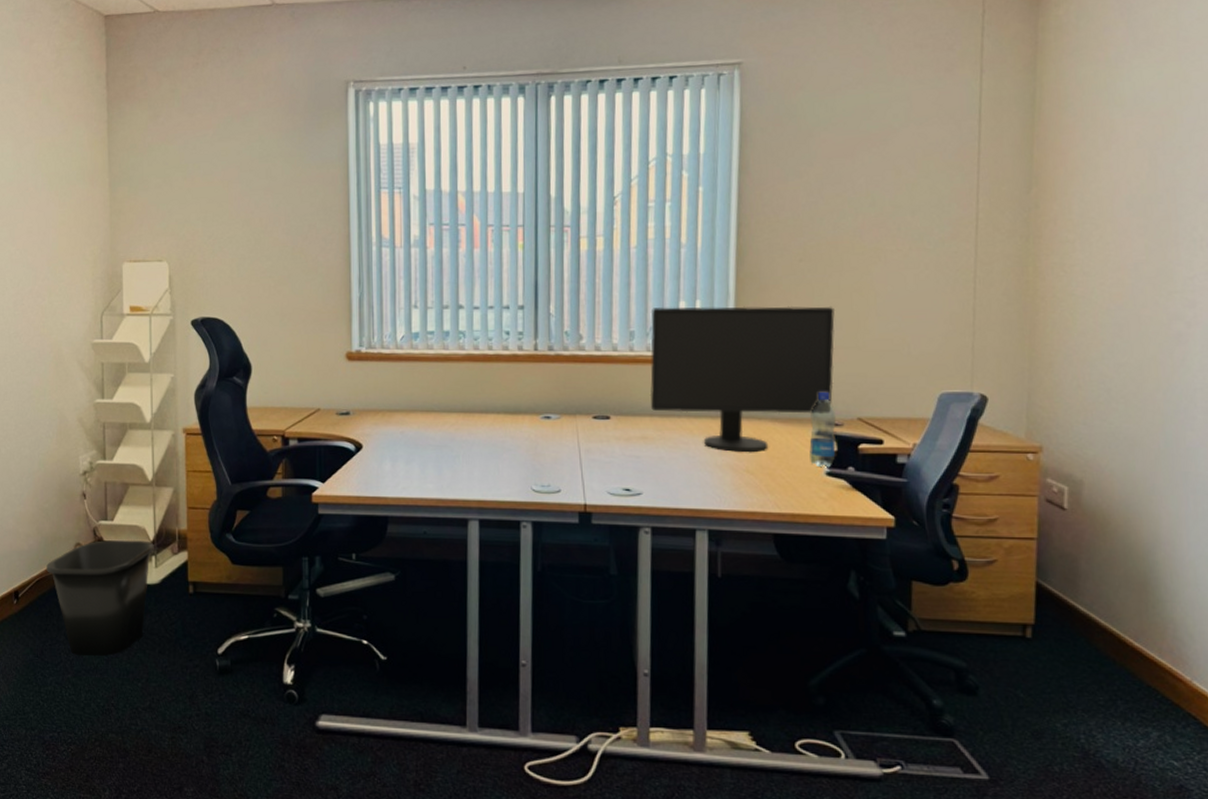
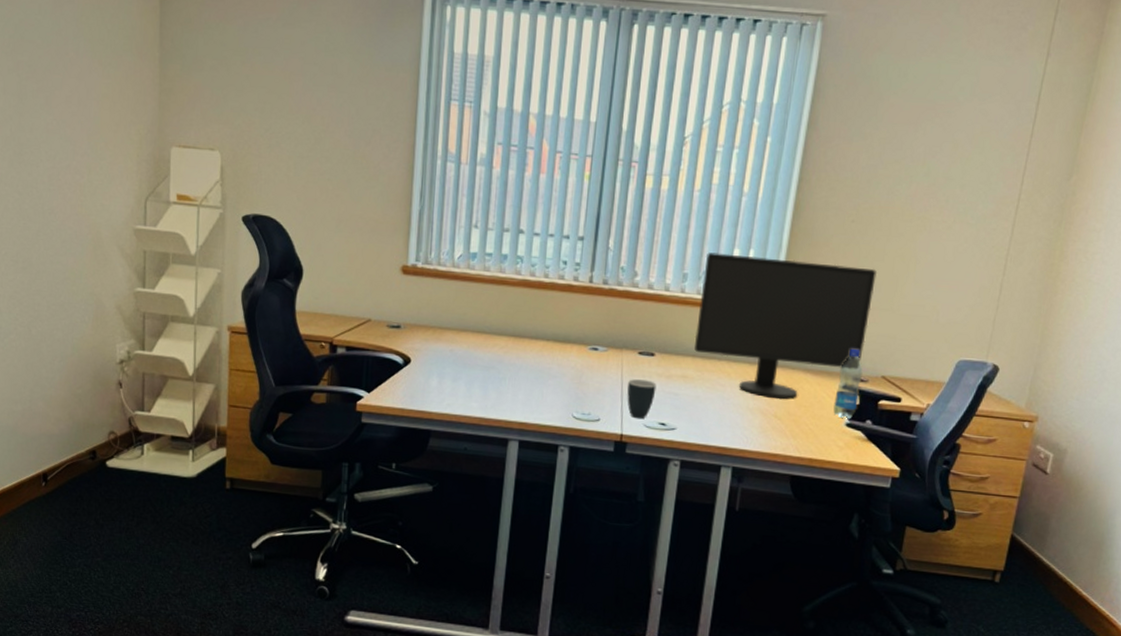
waste bin: present [46,540,154,656] -> none [78,430,192,543]
mug: none [586,445,616,485] -> present [627,379,657,418]

